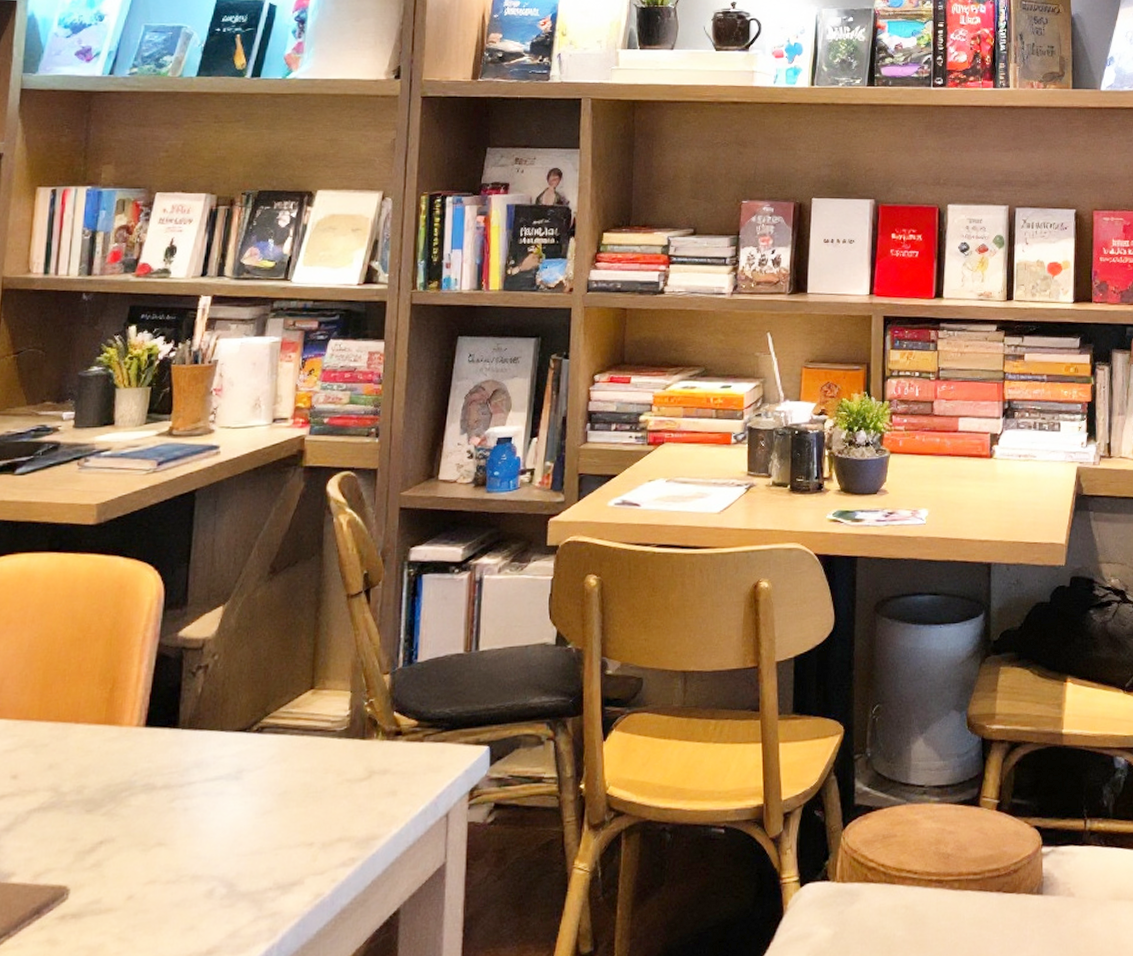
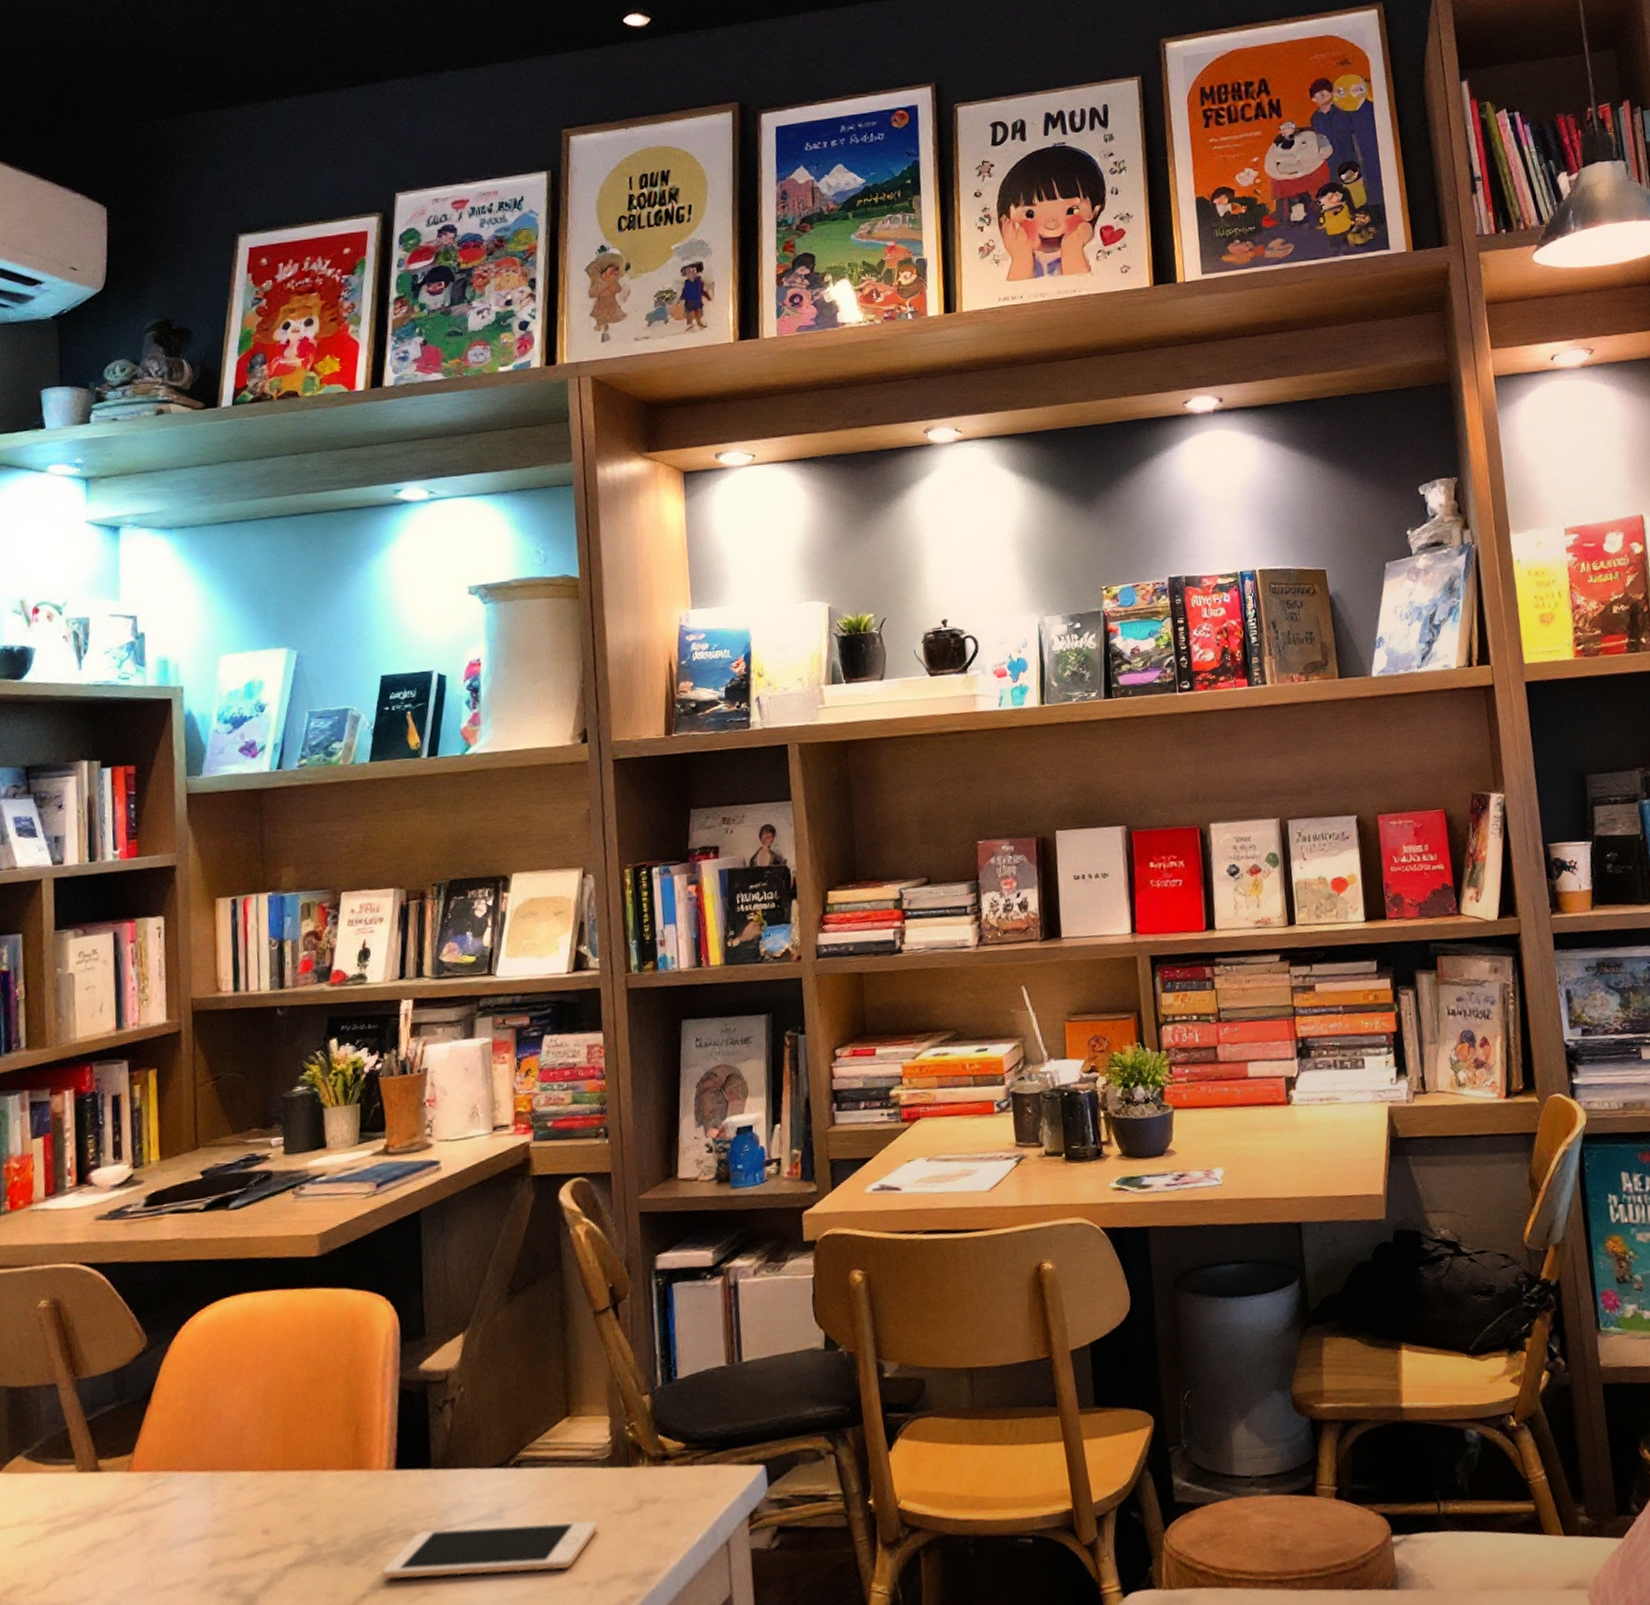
cell phone: none [120,785,329,830] -> present [381,1520,598,1580]

